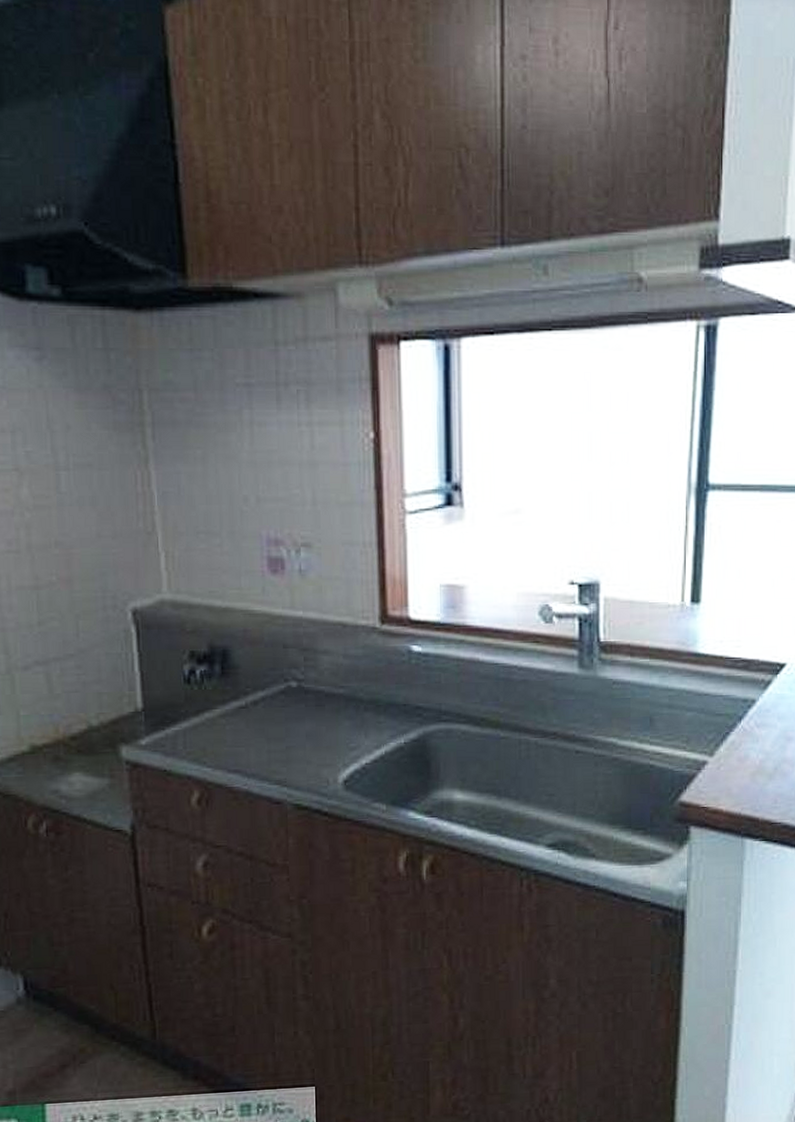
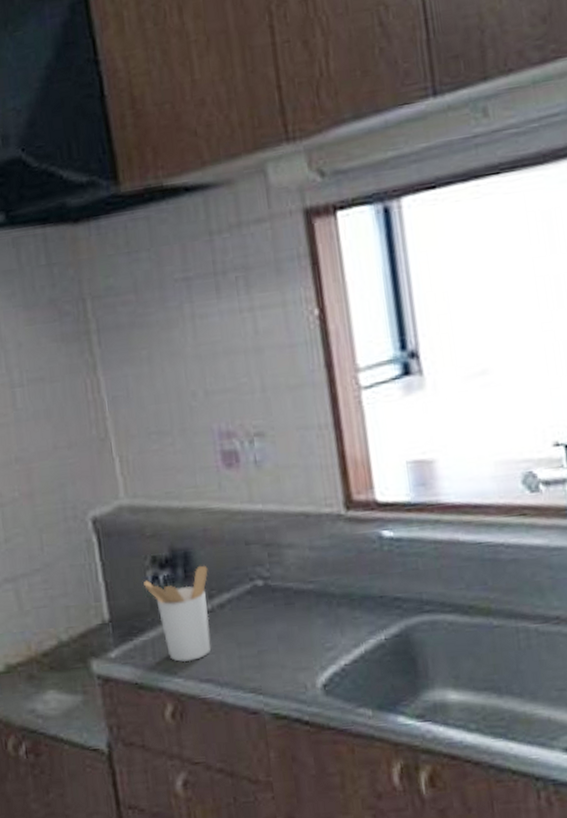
utensil holder: none [180,663,245,754] -> present [144,565,211,663]

